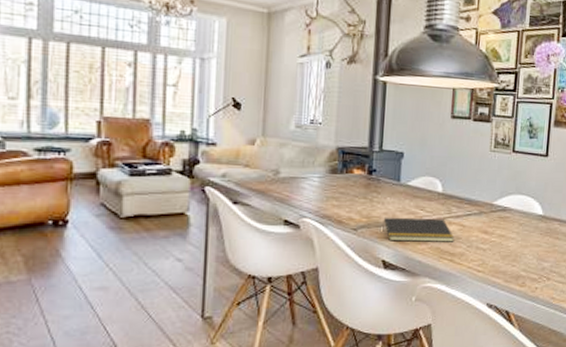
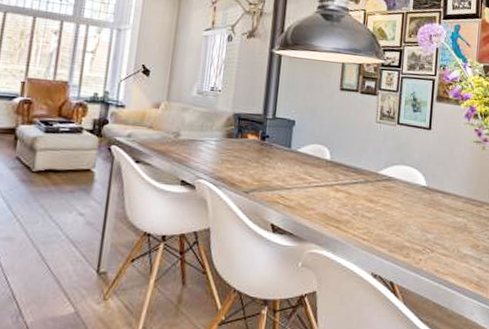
notepad: present [383,217,455,242] -> none [273,181,341,209]

